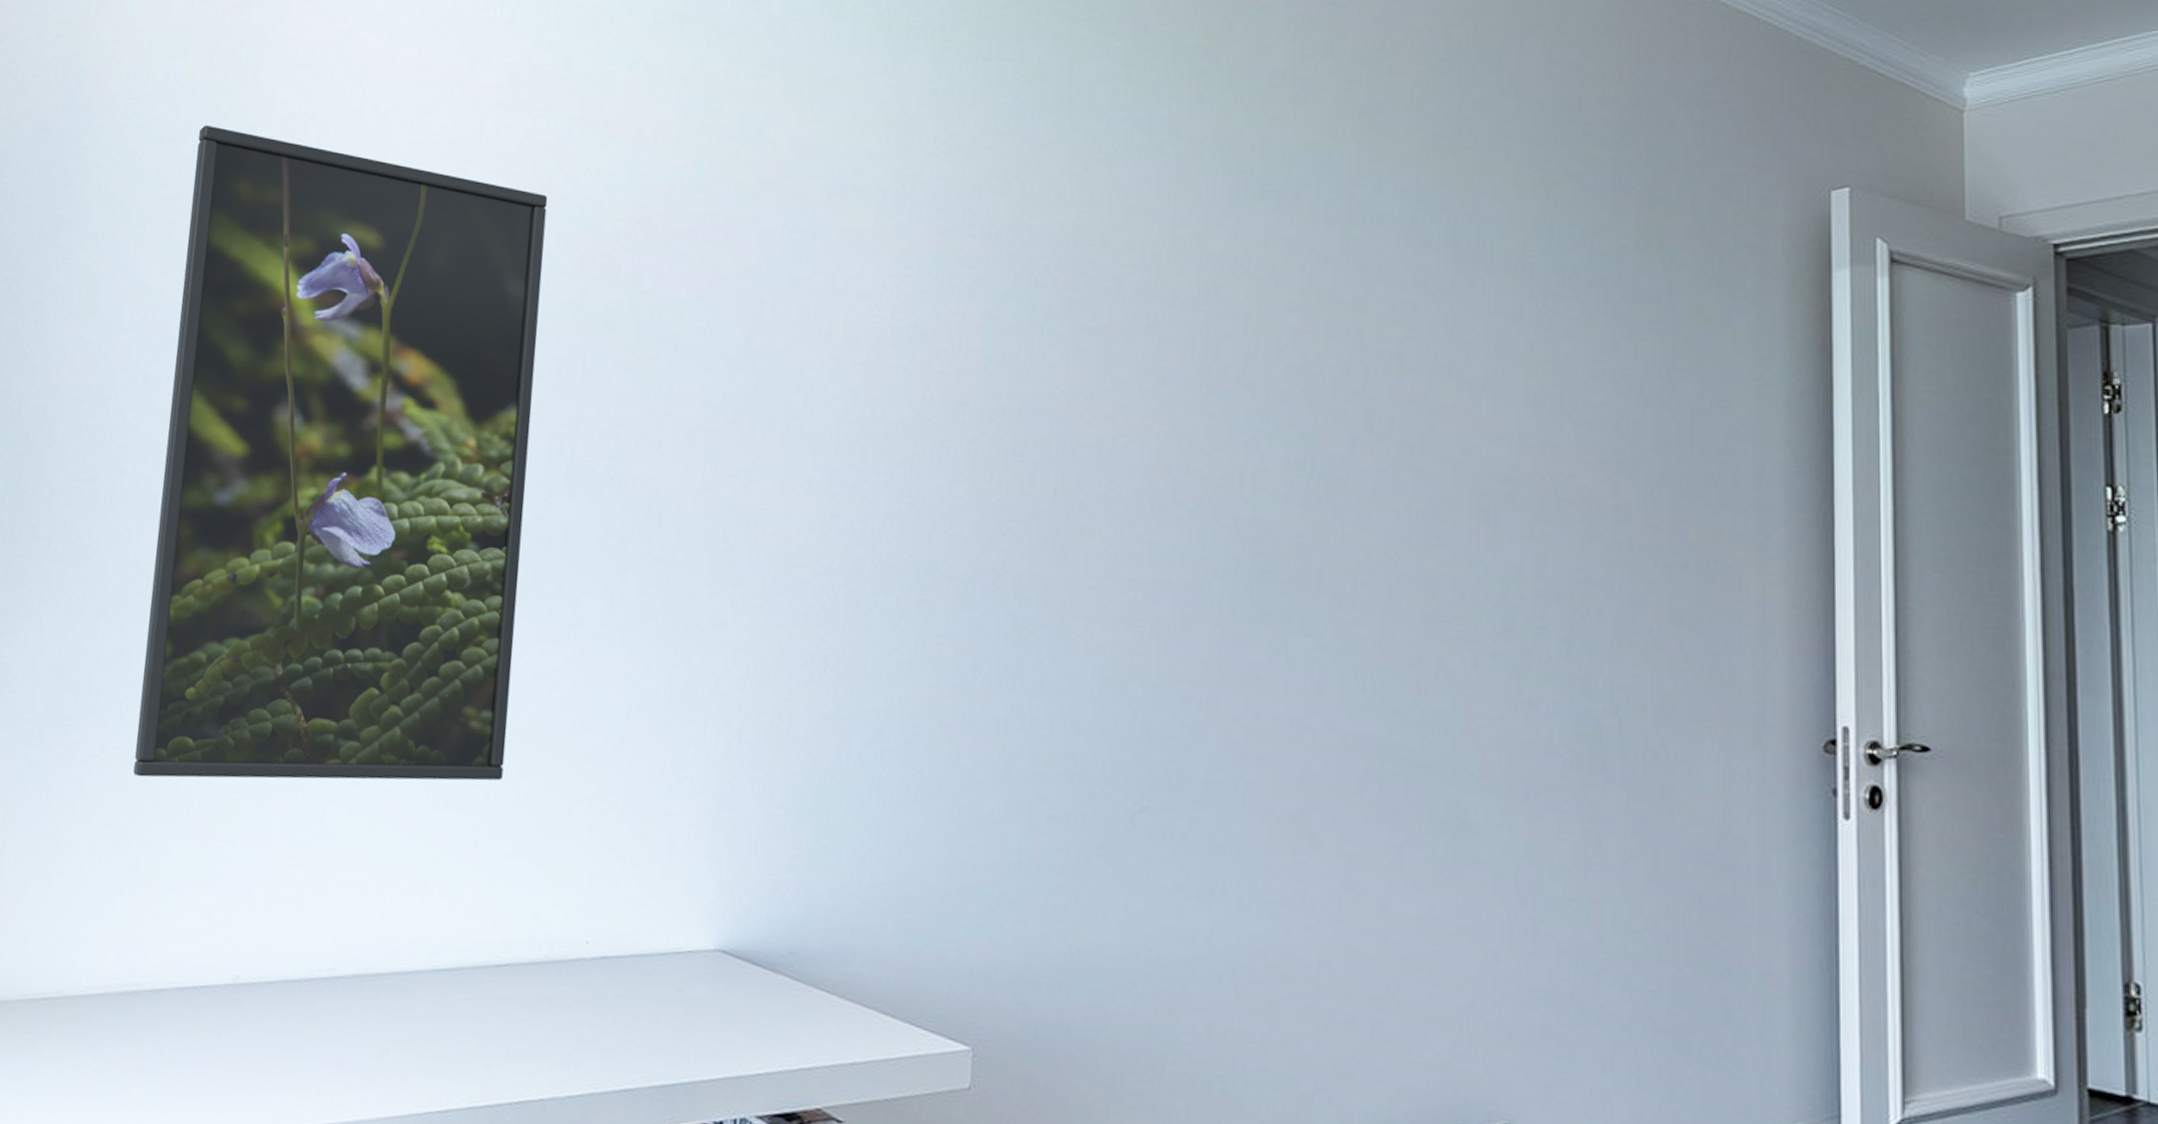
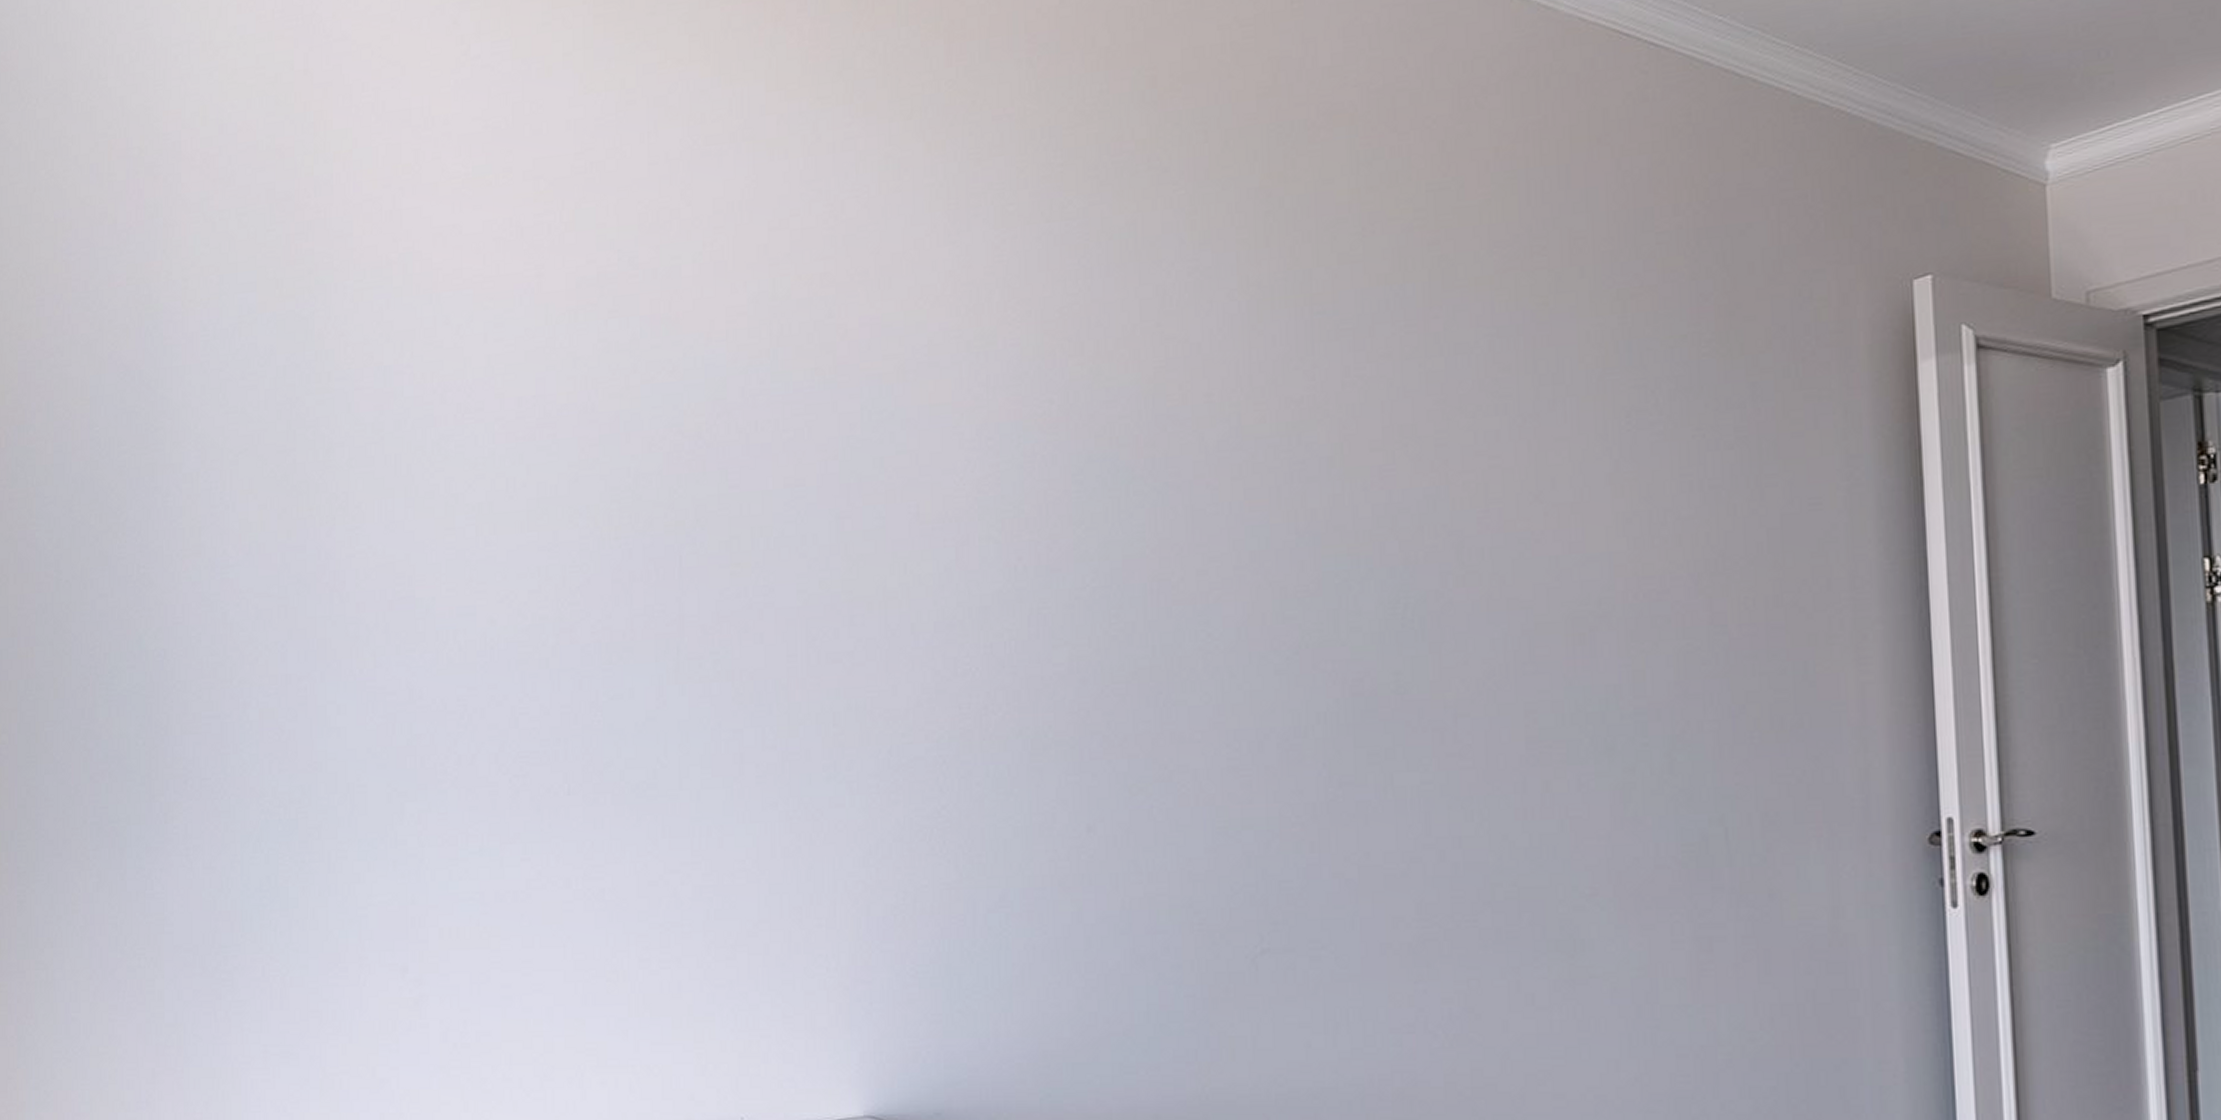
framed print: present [133,125,548,781] -> none [279,355,645,996]

